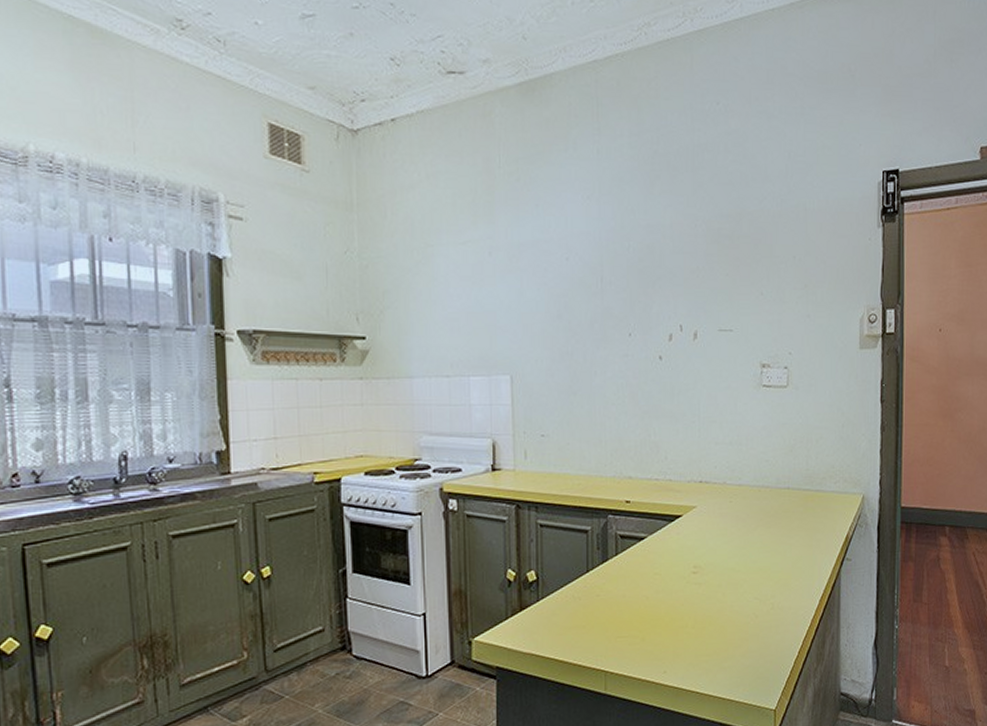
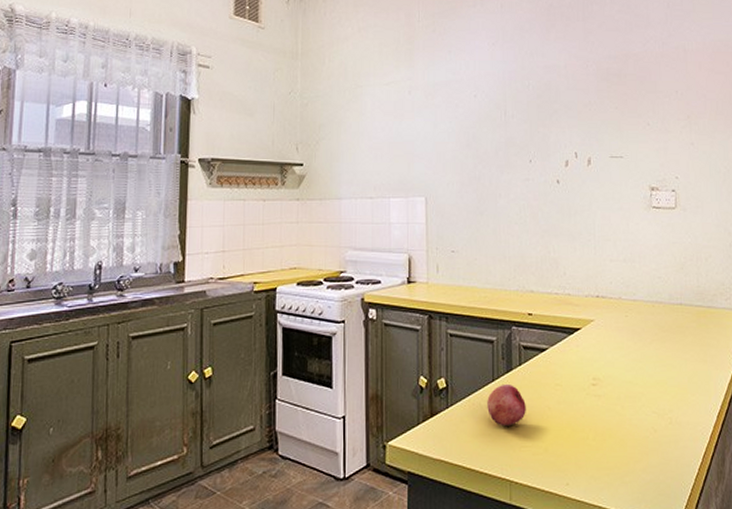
fruit: none [581,574,622,618] -> present [487,383,526,427]

